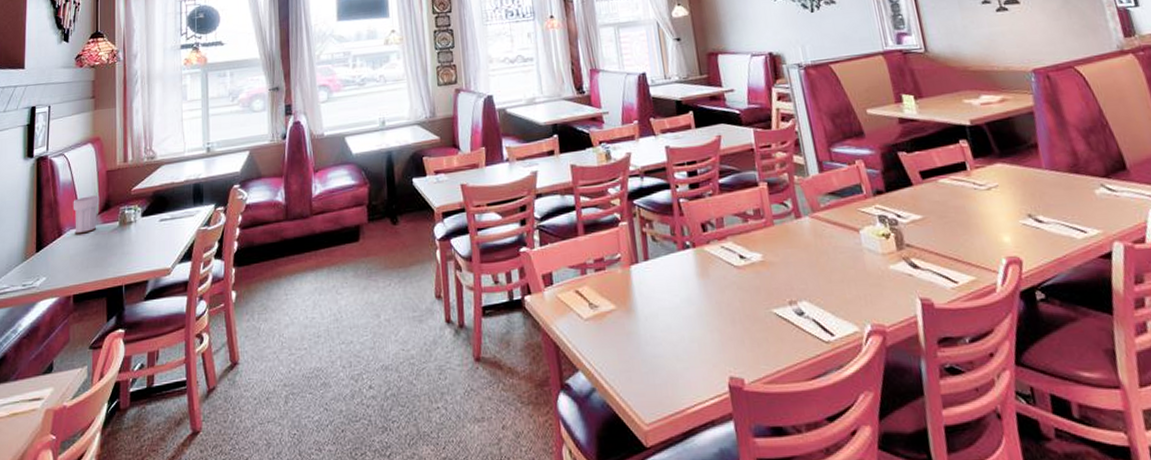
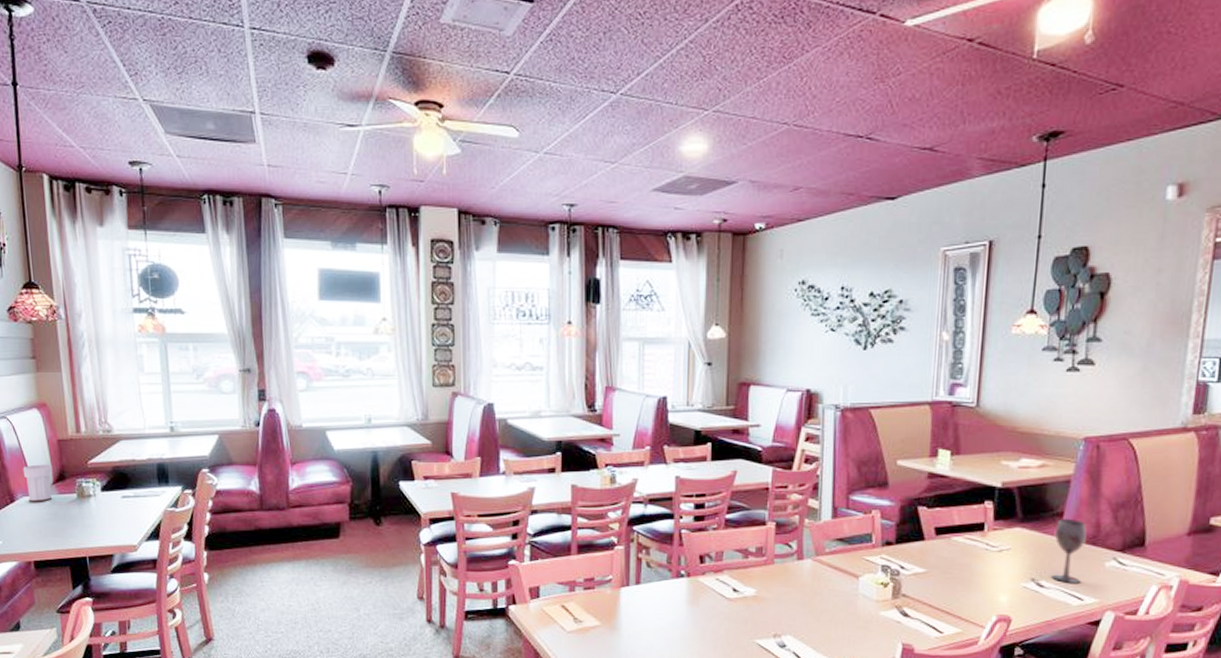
wine glass: none [1034,149,1077,216] -> present [1052,519,1087,583]

